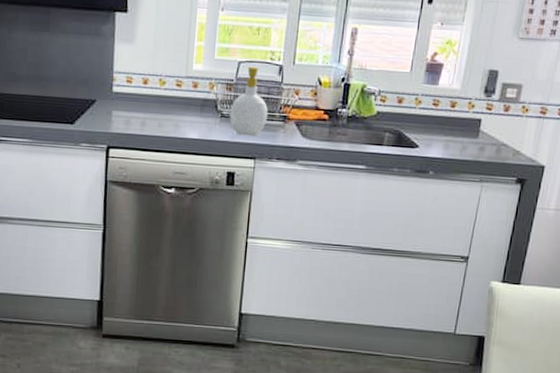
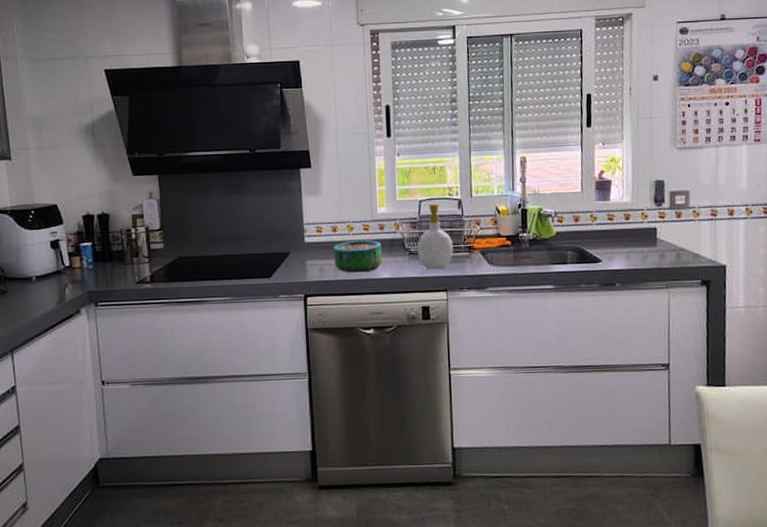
decorative bowl: none [142,96,193,130] -> present [334,240,382,273]

